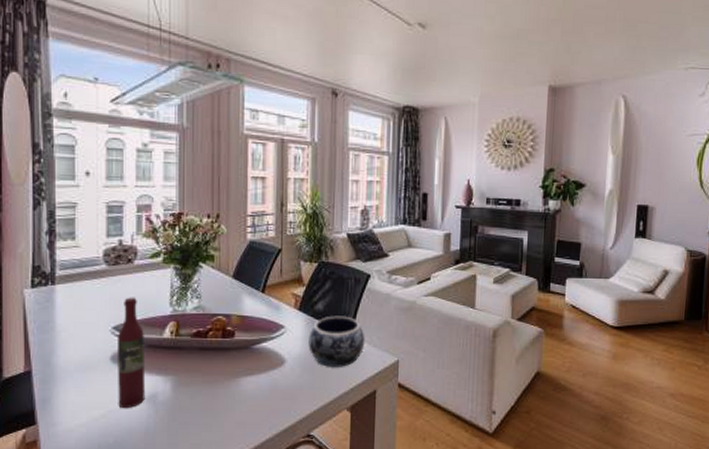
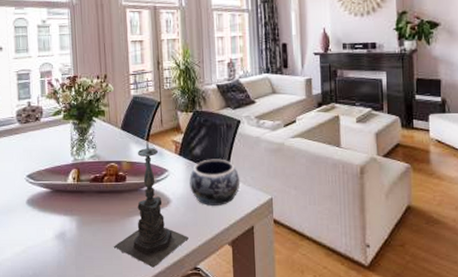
wine bottle: present [118,297,146,409] -> none [31,149,56,245]
candle holder: none [214,294,303,435] -> present [113,142,188,268]

